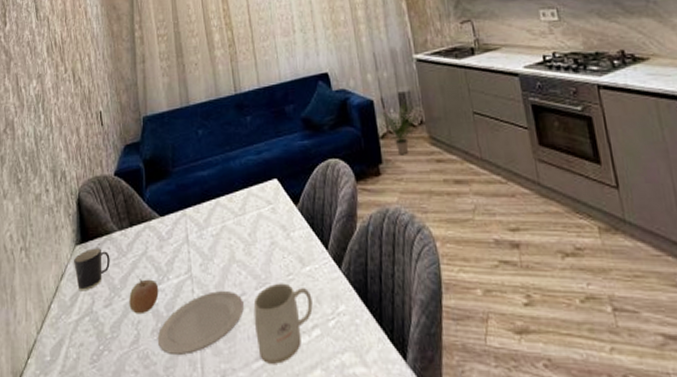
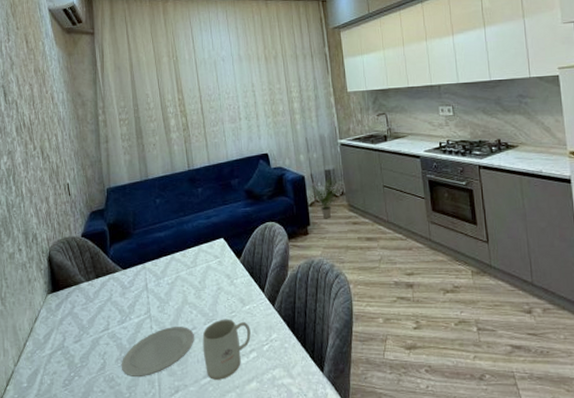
mug: present [74,248,110,291] -> none [46,296,79,331]
fruit: present [129,279,159,315] -> none [96,319,122,347]

